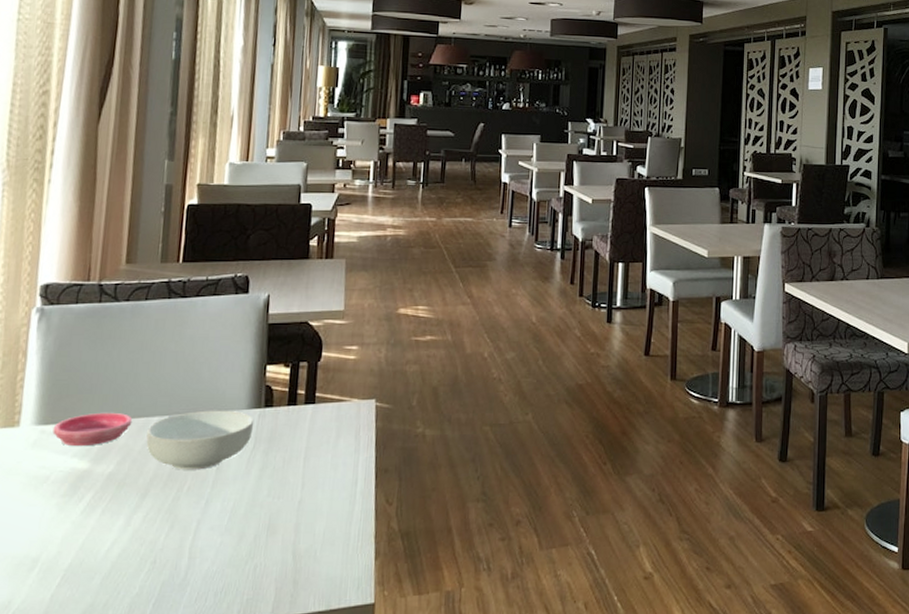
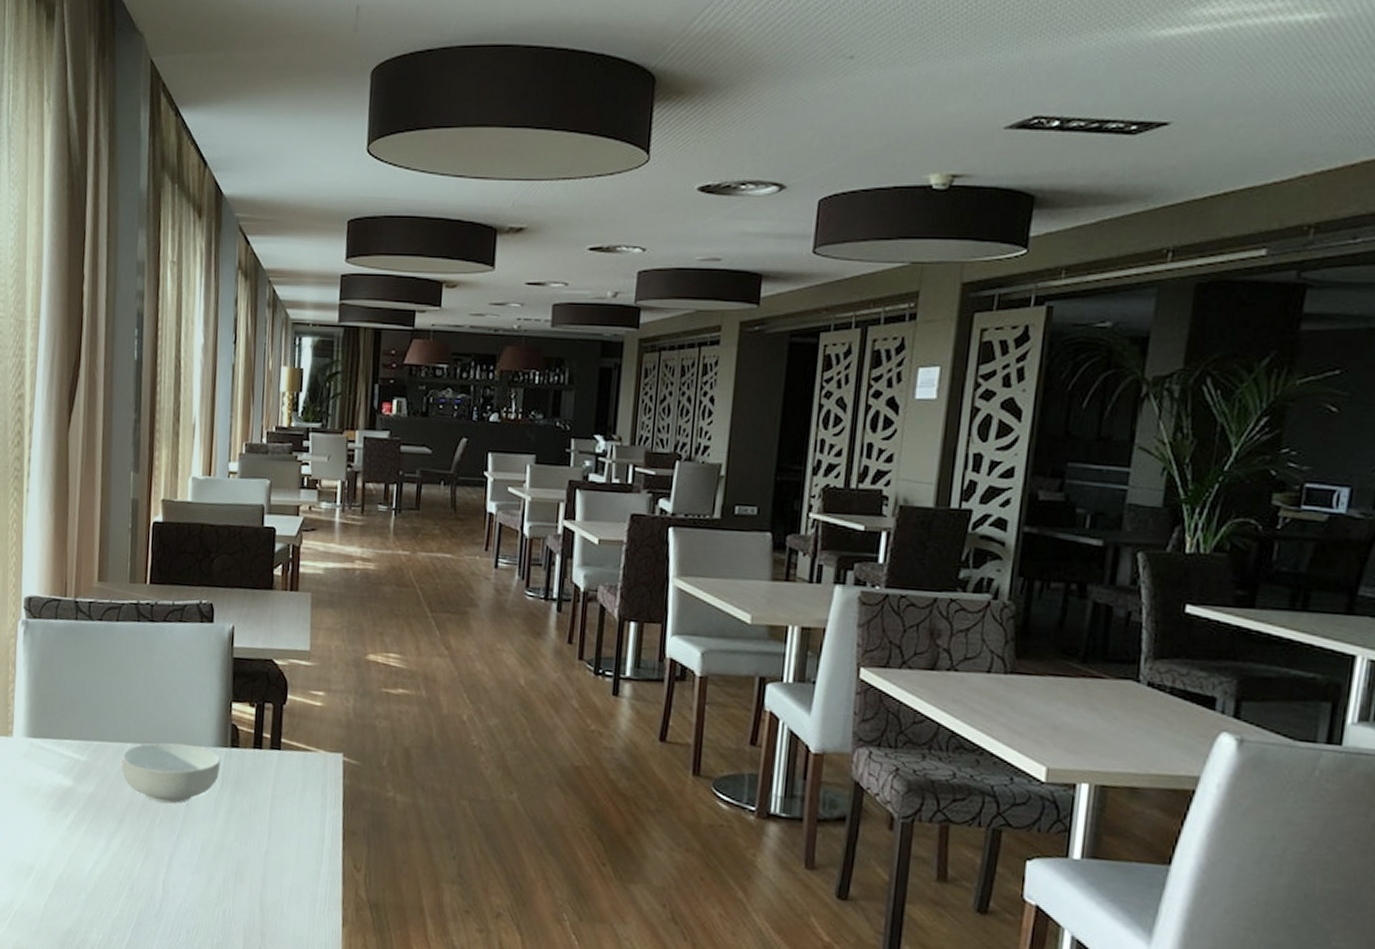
saucer: present [52,412,133,447] -> none [40,731,109,765]

